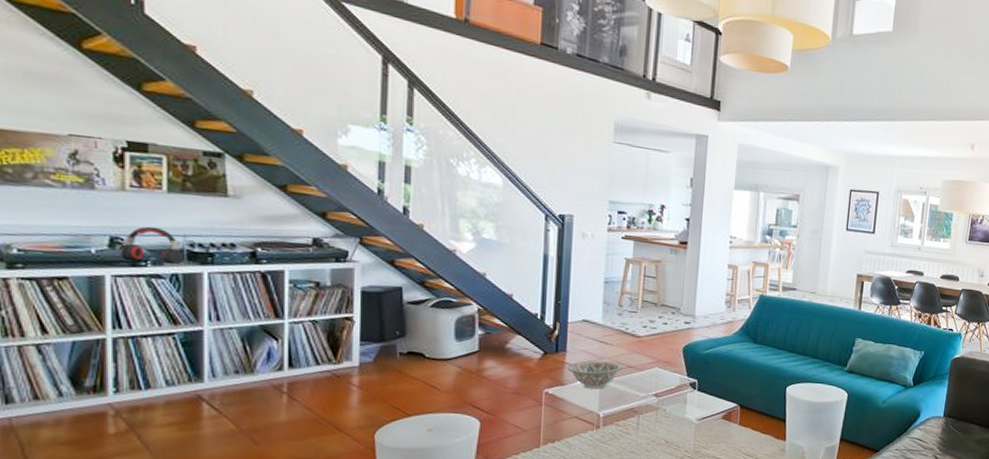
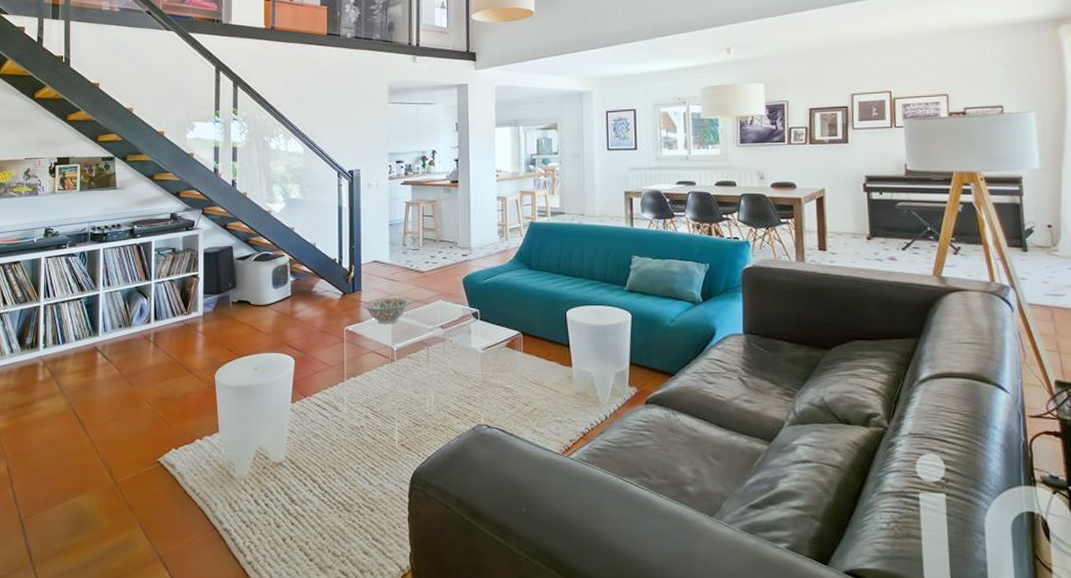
headphones: present [122,226,184,265] -> none [51,218,89,245]

